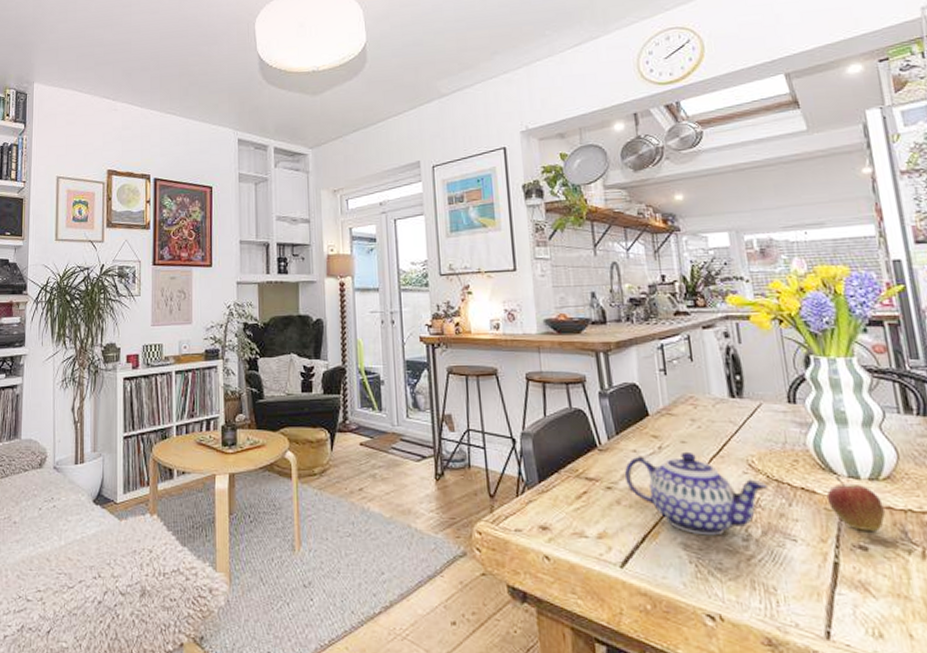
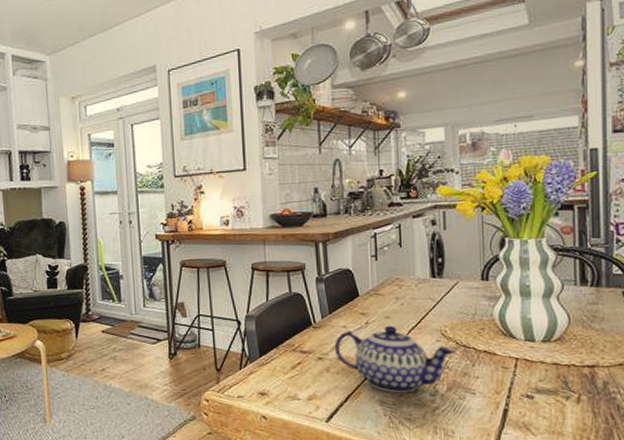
fruit: present [826,476,885,531] -> none [504,340,551,383]

